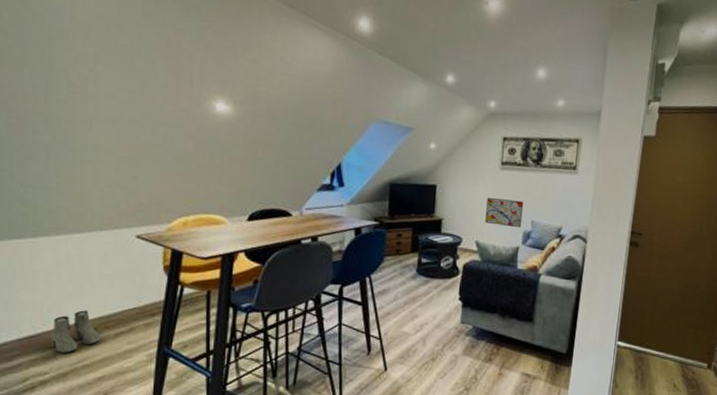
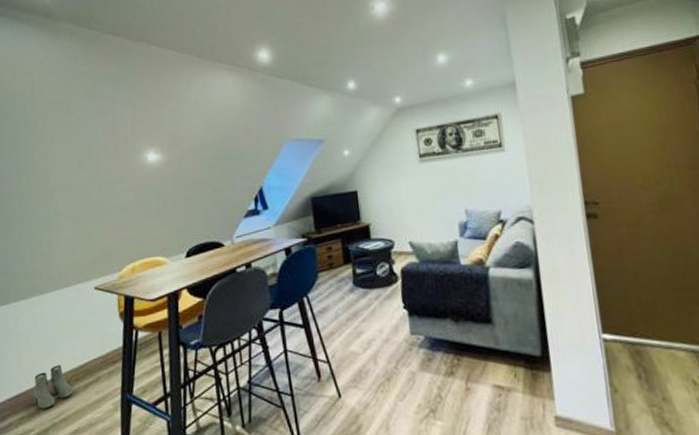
wall art: present [485,197,524,228] -> none [412,191,456,221]

